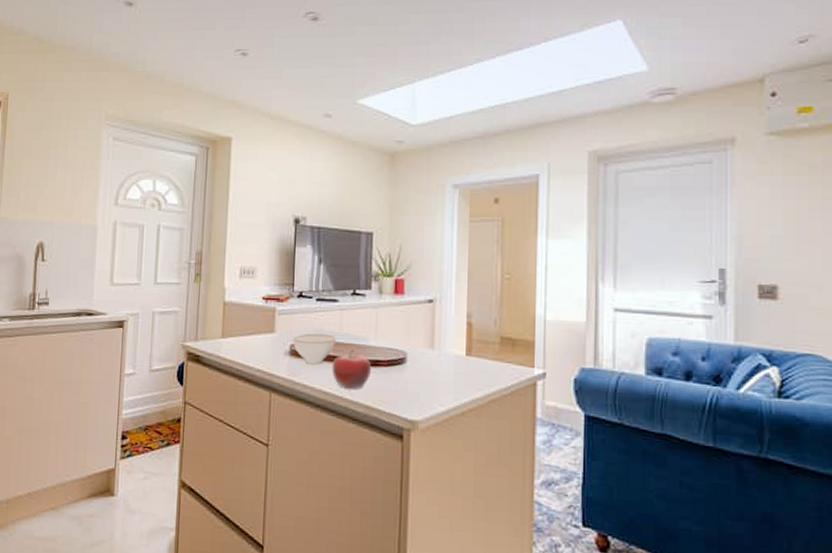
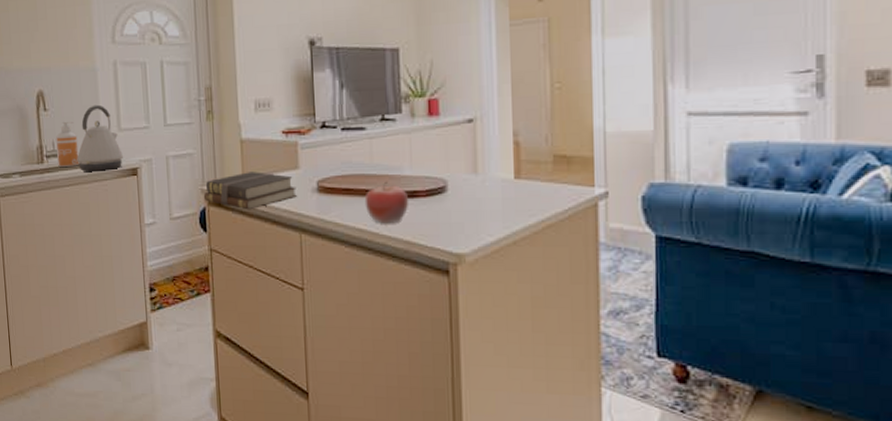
soap dispenser: none [48,272,71,316] -> present [56,121,79,168]
kettle: none [67,259,112,323] -> present [77,104,123,173]
bible: none [183,332,271,368] -> present [203,172,297,210]
bowl: present [292,332,337,365] -> none [318,165,368,201]

